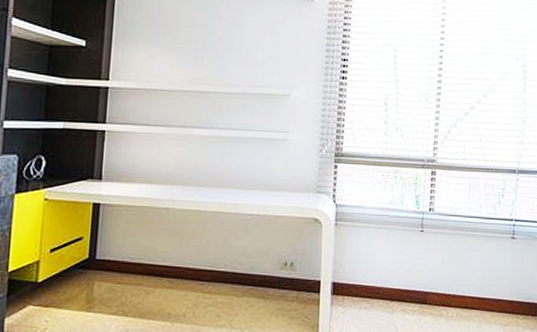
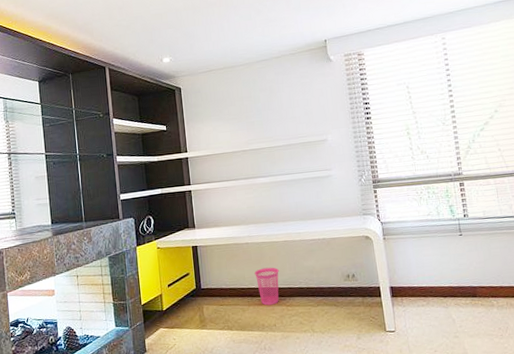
waste basket: none [170,242,202,290] -> present [254,267,279,306]

